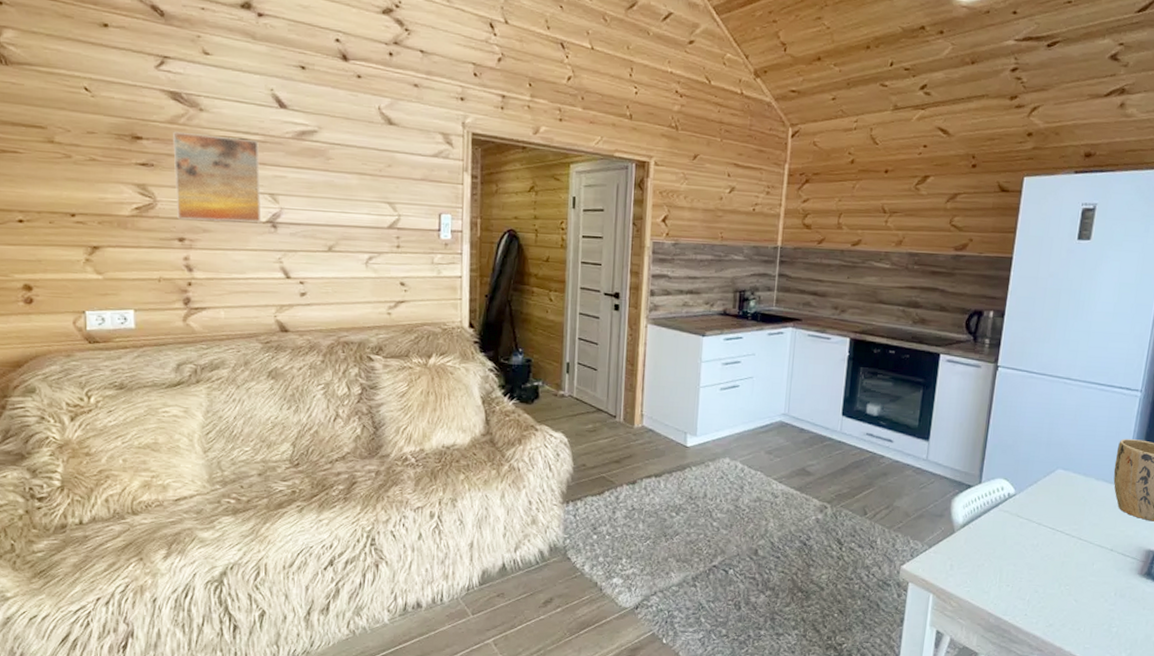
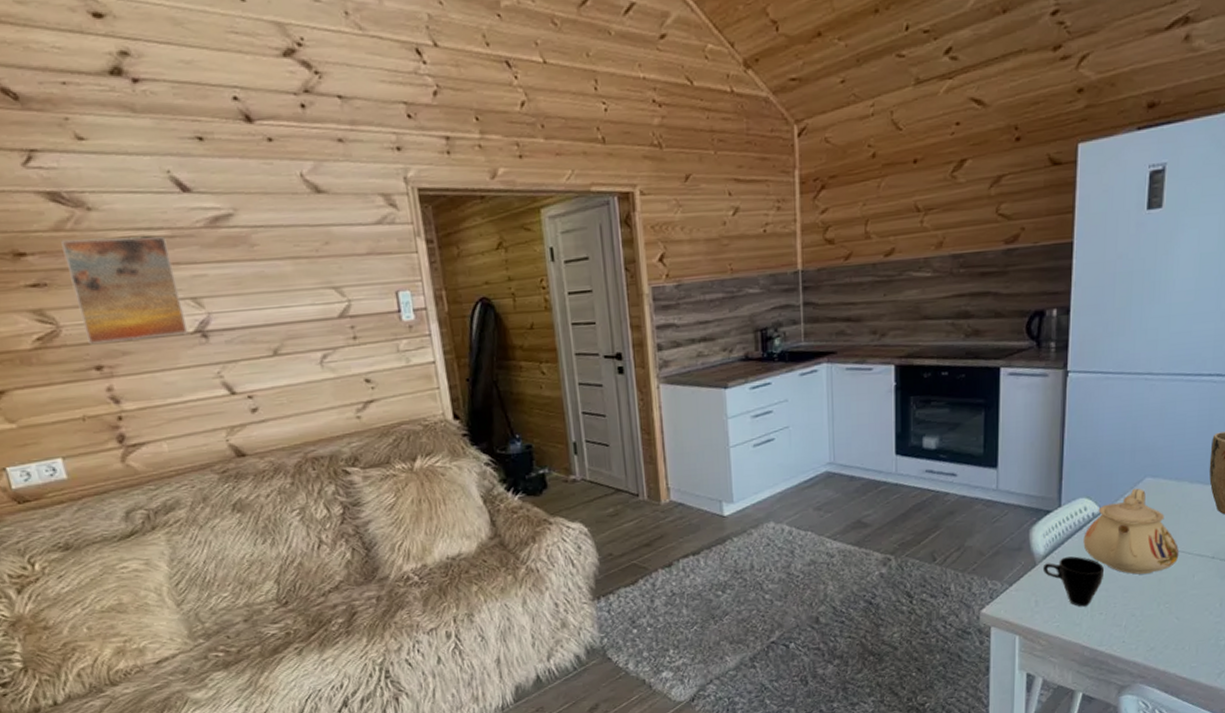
cup: none [960,529,1014,577] -> present [1042,556,1104,607]
teapot: none [997,477,1082,555] -> present [1083,488,1180,575]

